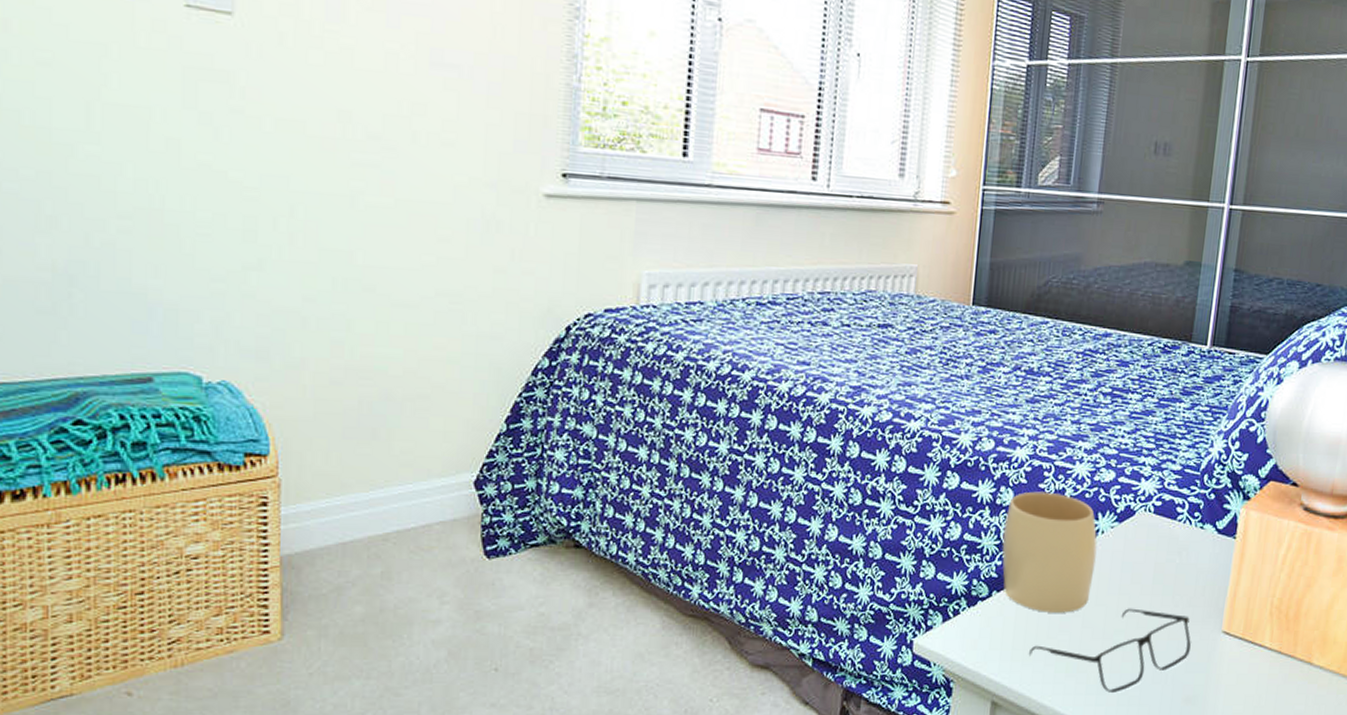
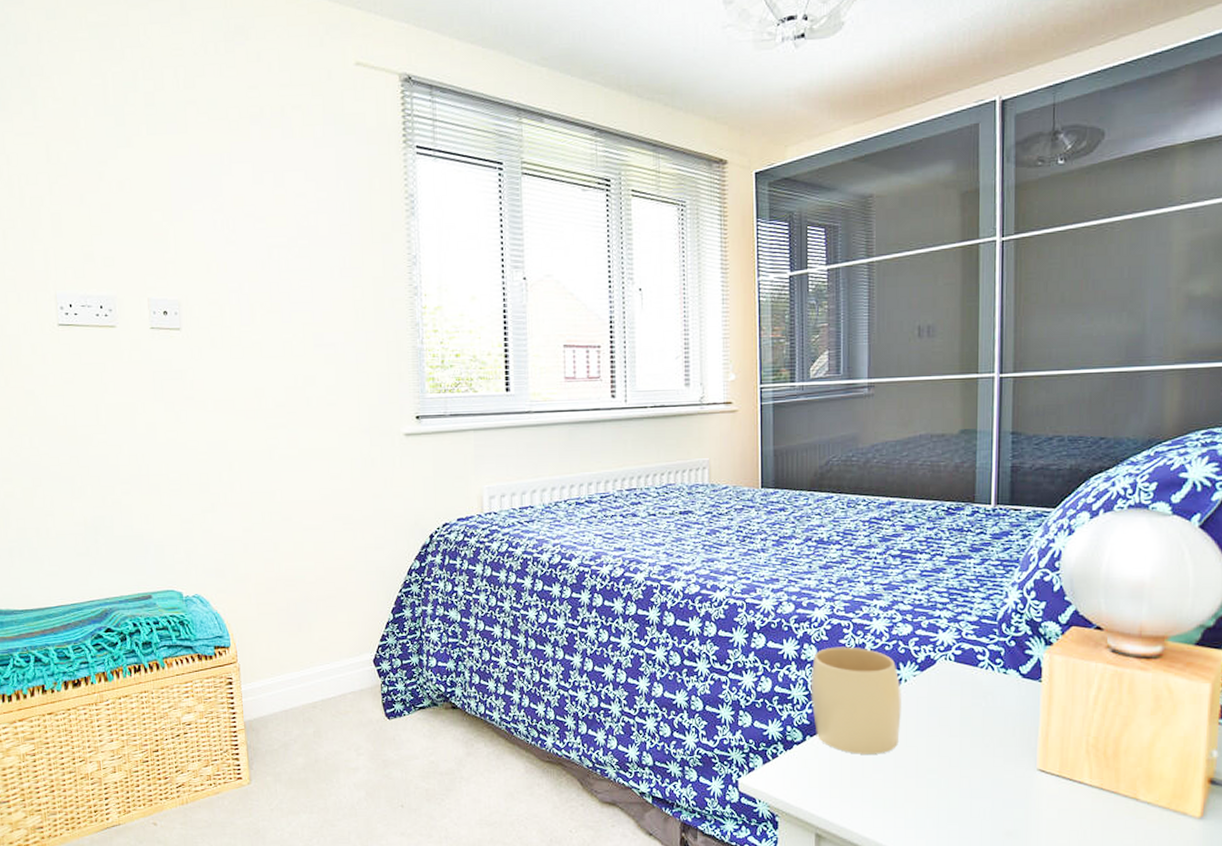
eyeglasses: present [1028,608,1191,693] -> none [845,749,1006,826]

